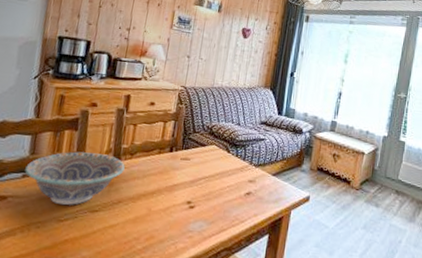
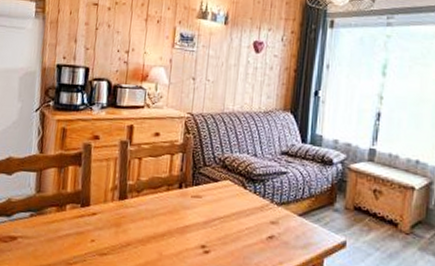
decorative bowl: present [25,151,125,205] -> none [32,189,132,248]

